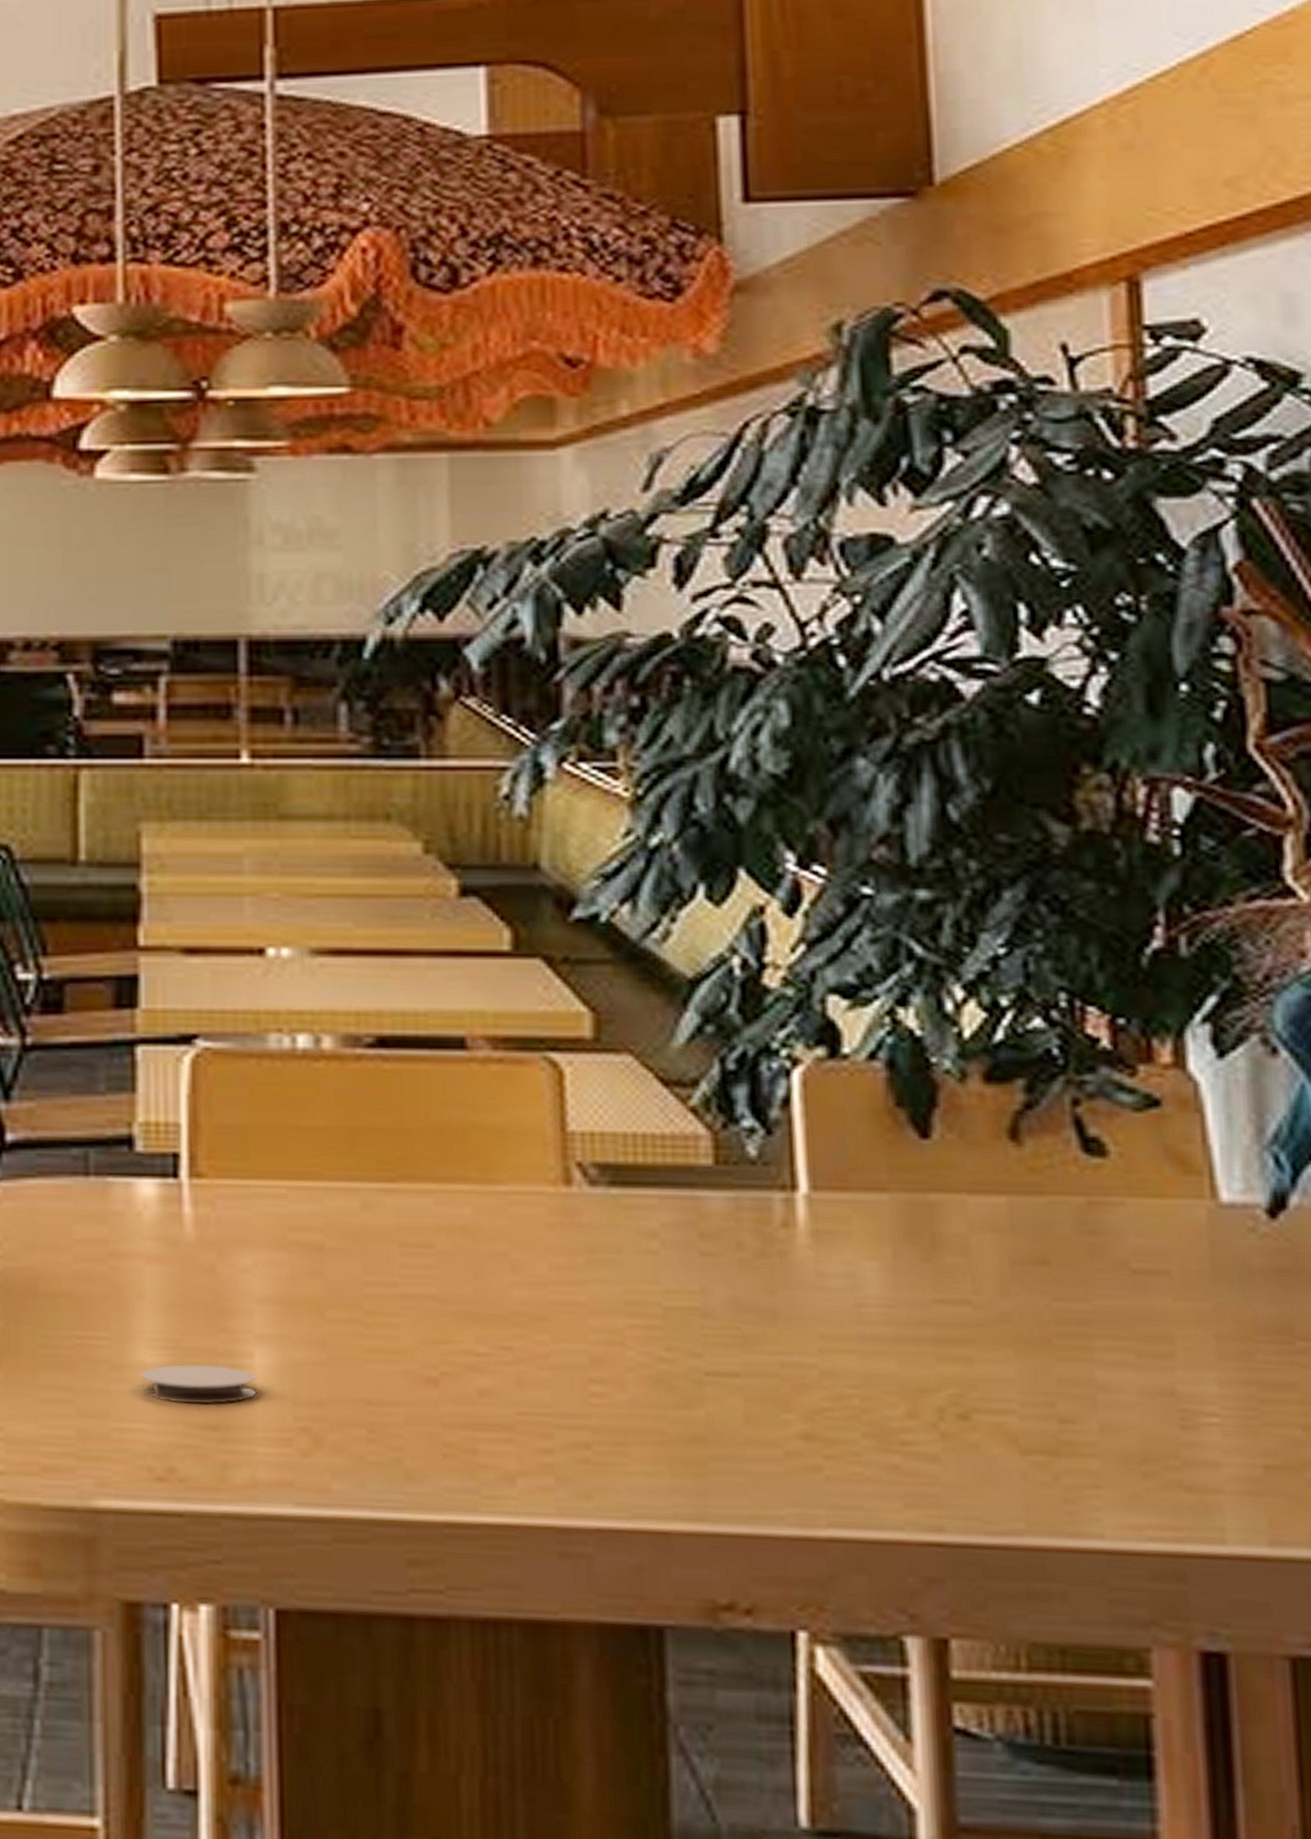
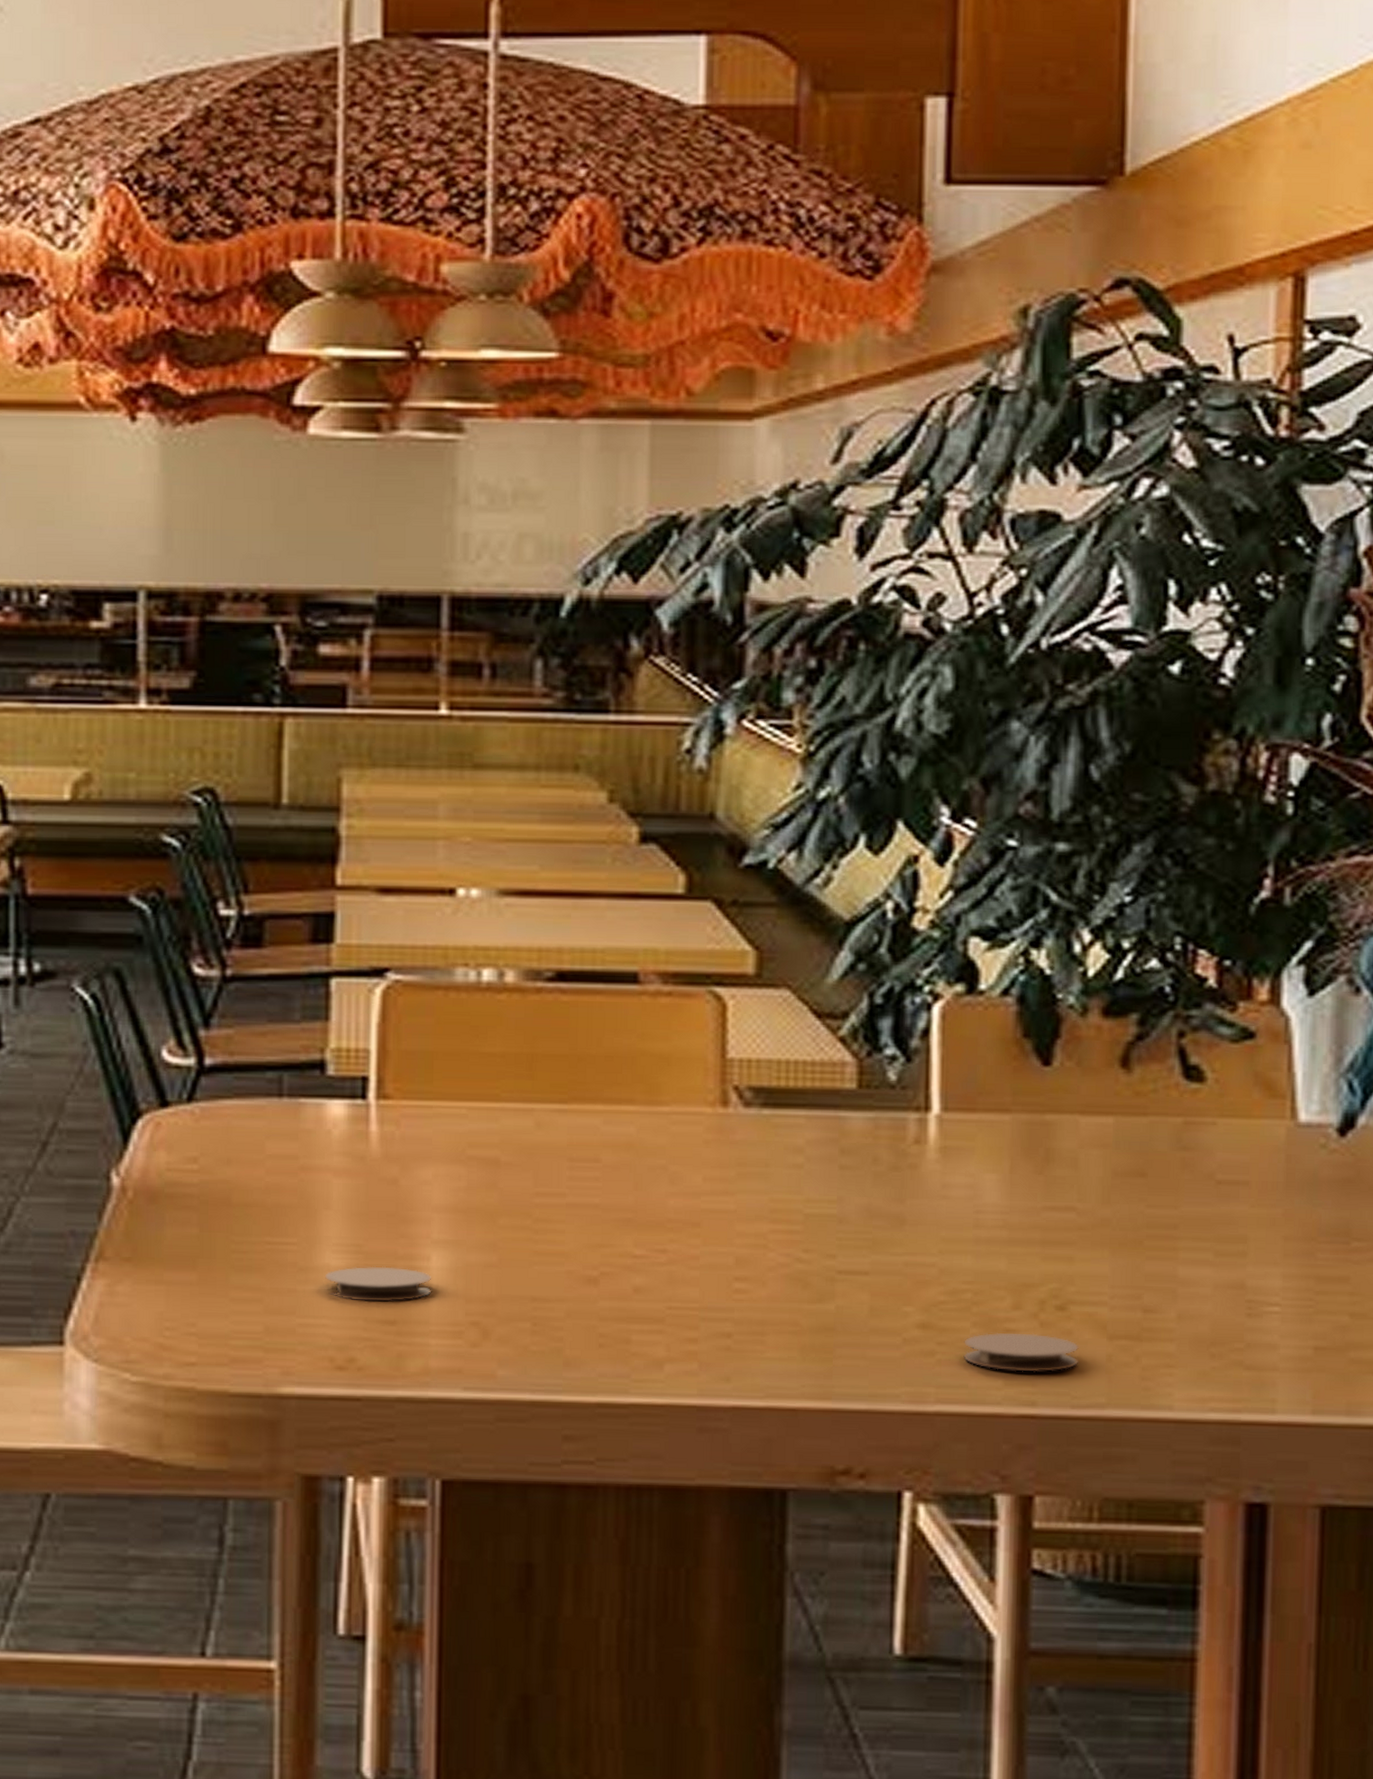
coaster: none [854,1445,988,1492] -> present [963,1332,1079,1373]

